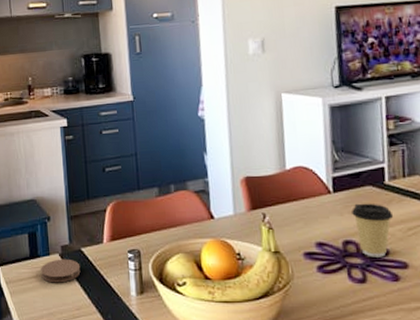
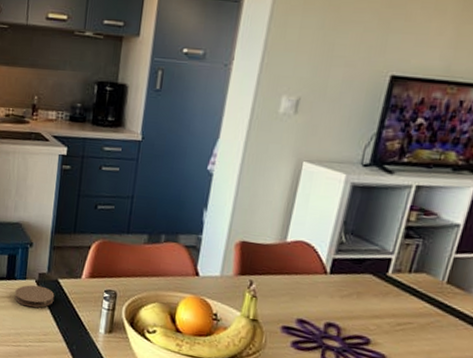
coffee cup: present [352,203,394,258] -> none [342,289,387,346]

